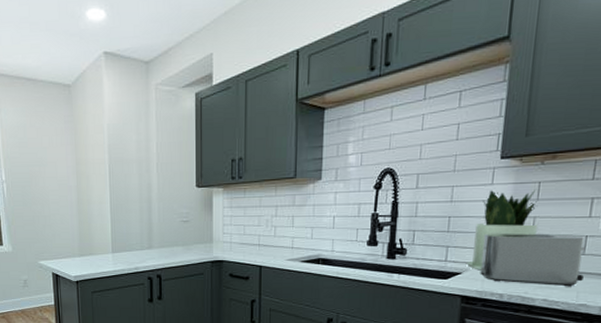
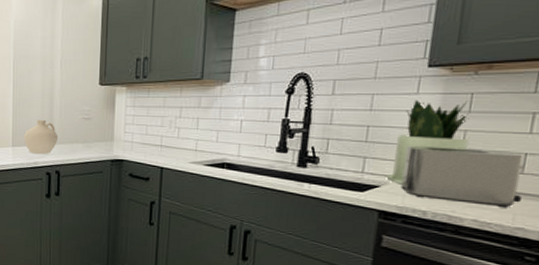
ceramic jug: none [124,224,158,259] -> present [24,119,59,154]

